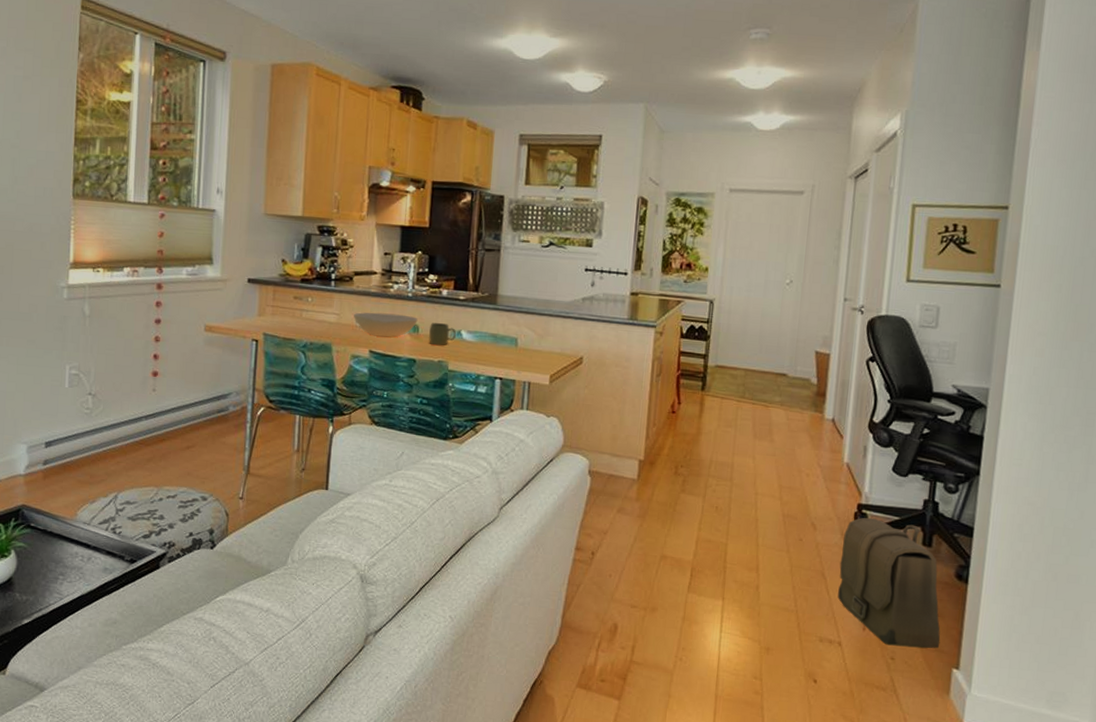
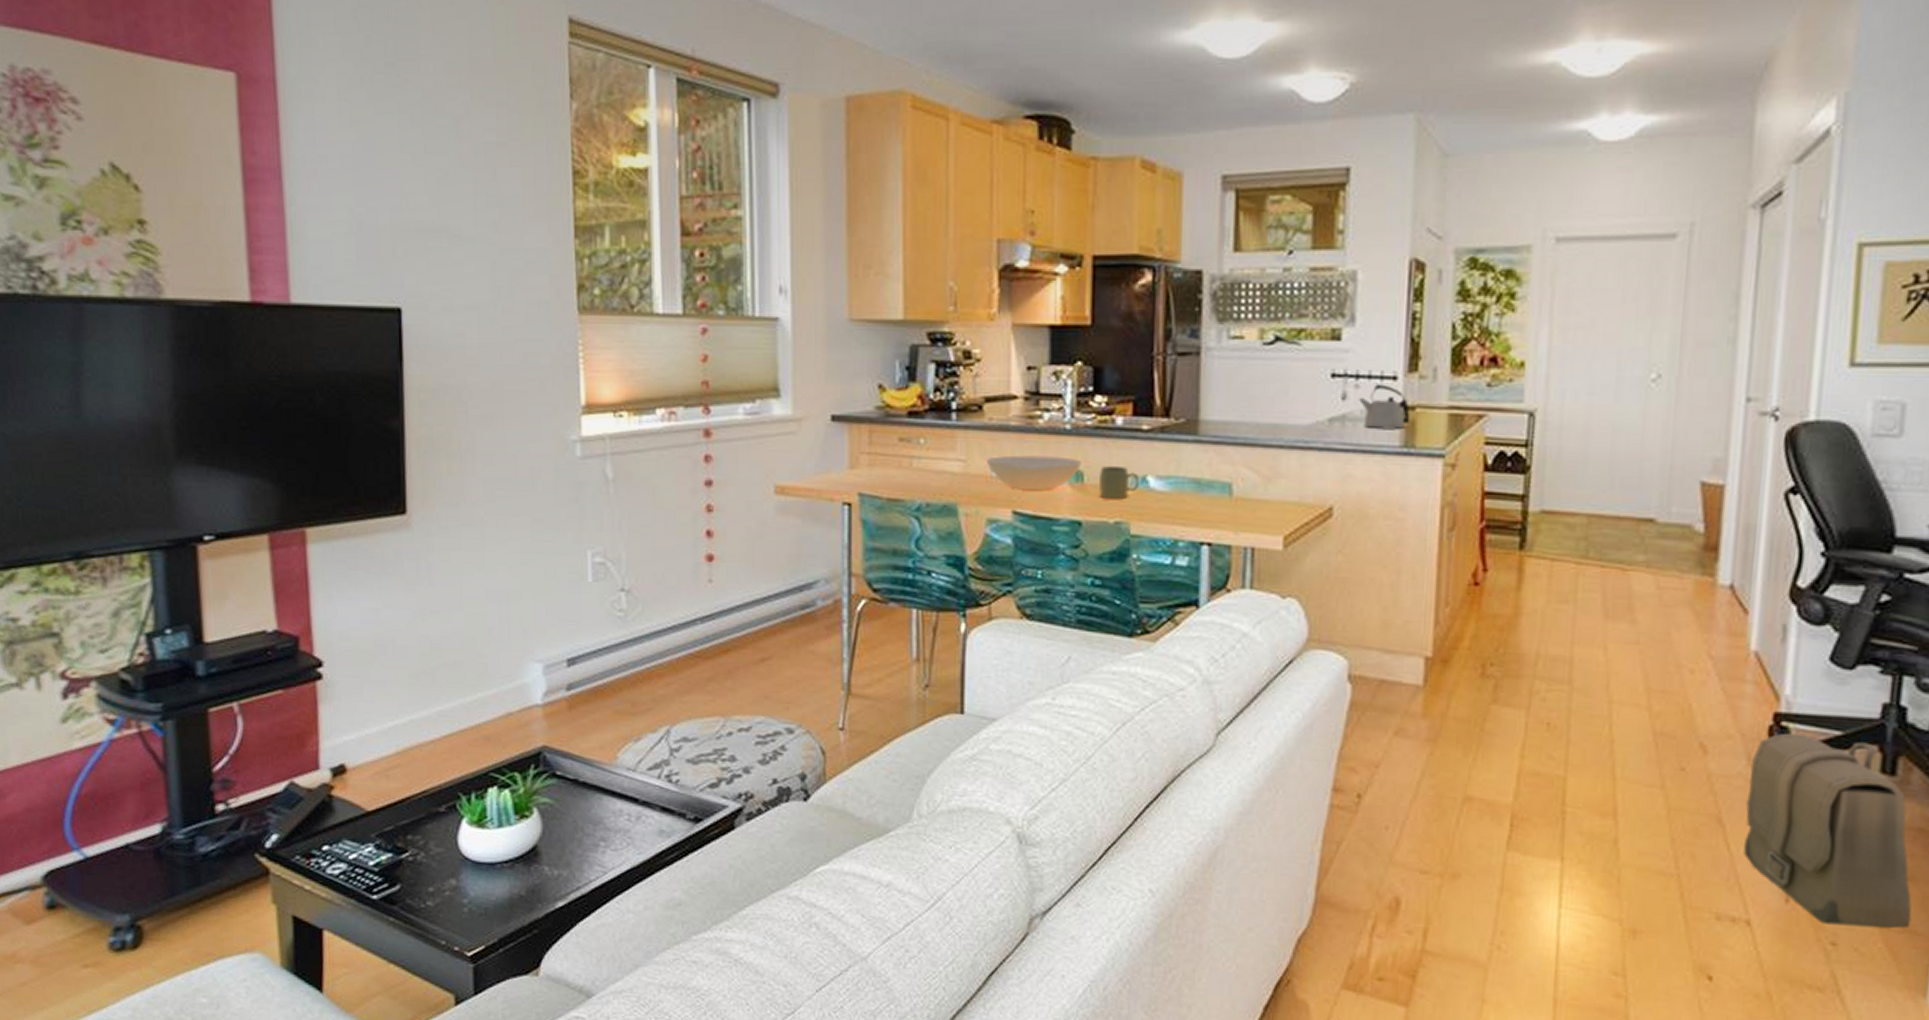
kettle: none [602,277,635,308] -> present [1359,384,1411,430]

